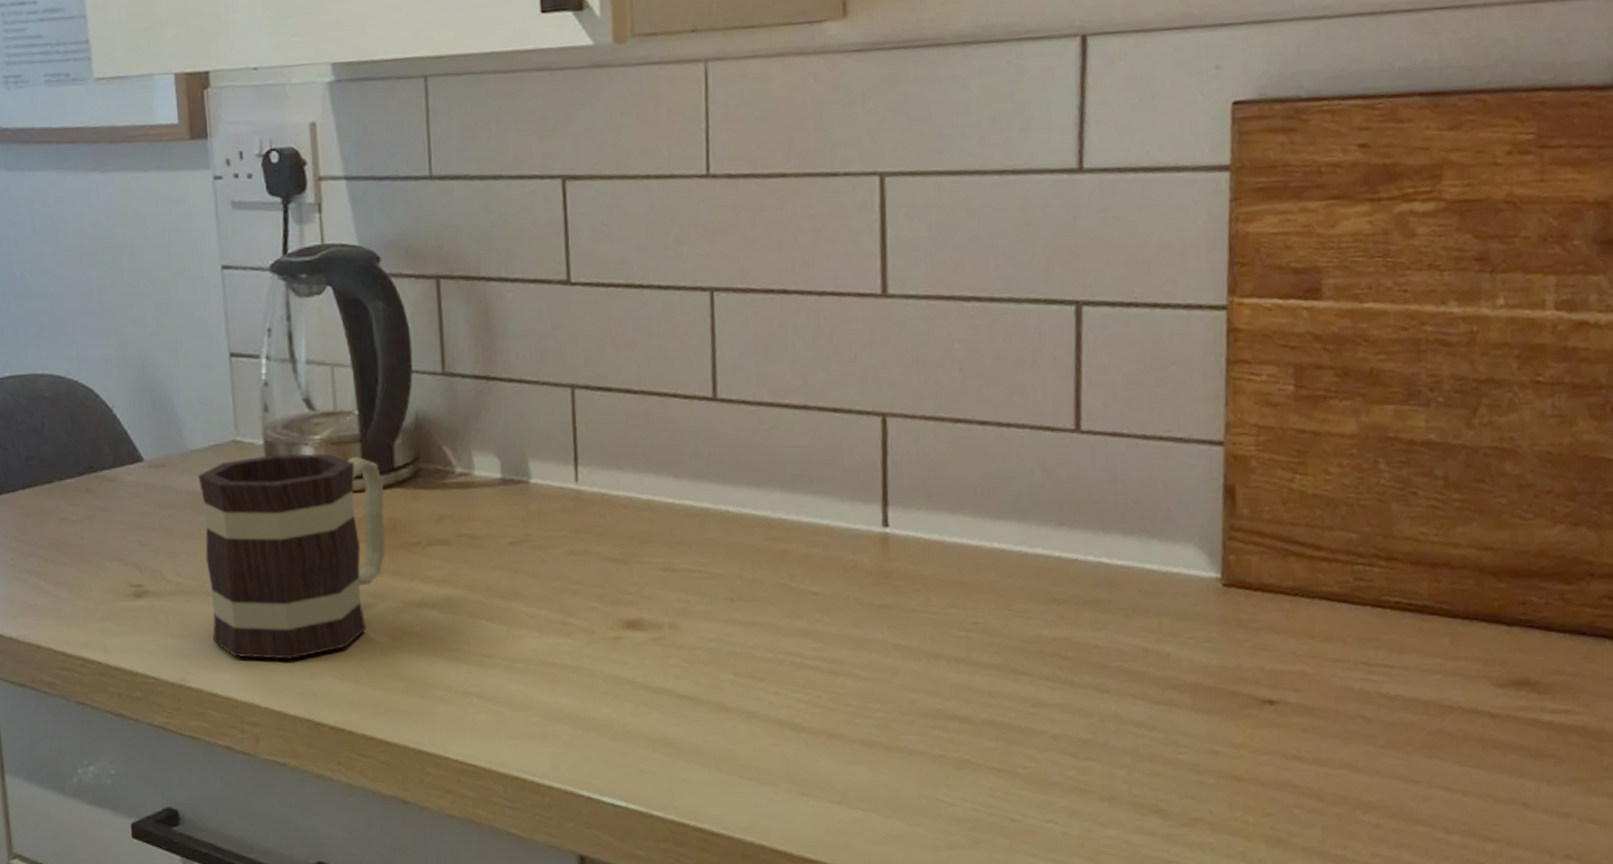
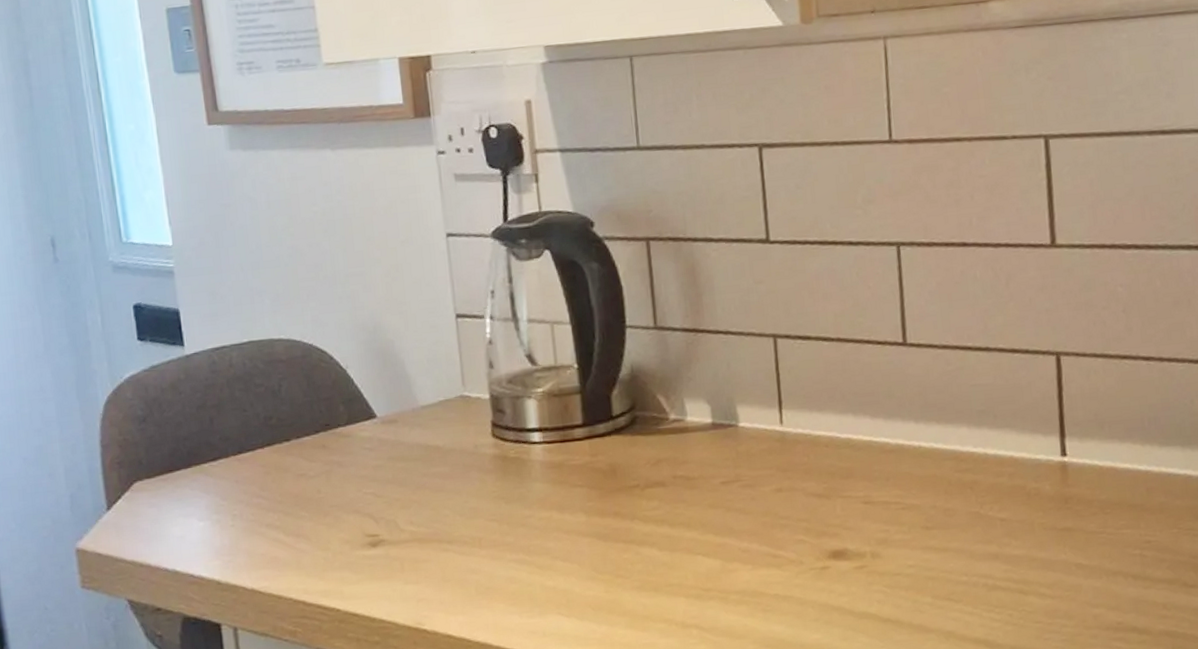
mug: present [198,453,386,659] -> none [428,405,607,600]

